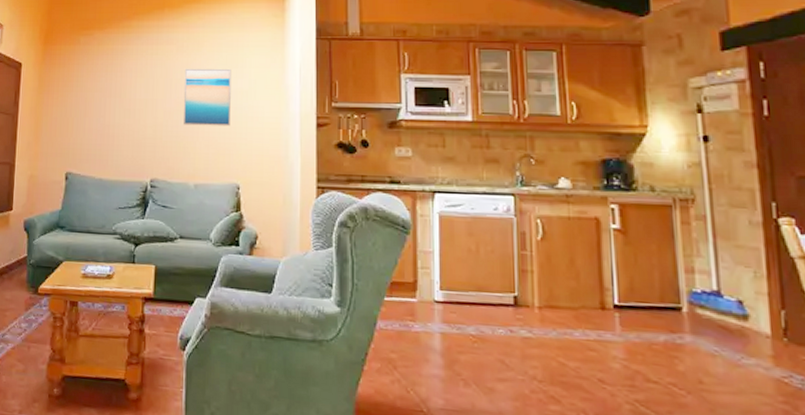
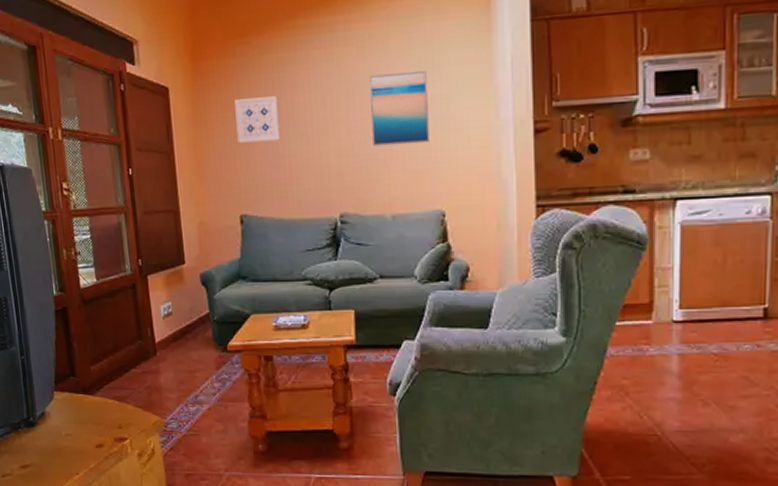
wall art: none [72,77,110,113] -> present [234,96,281,143]

